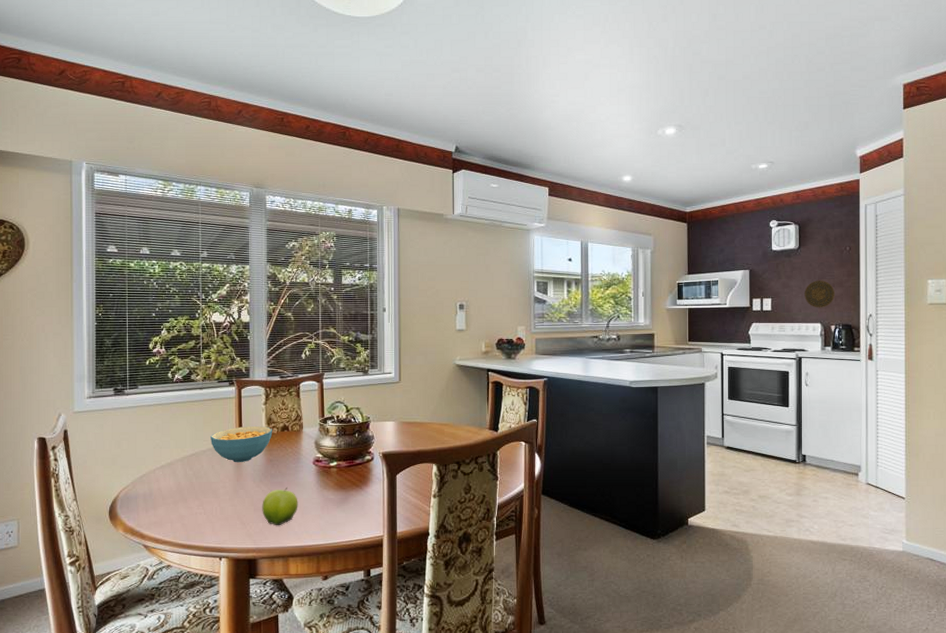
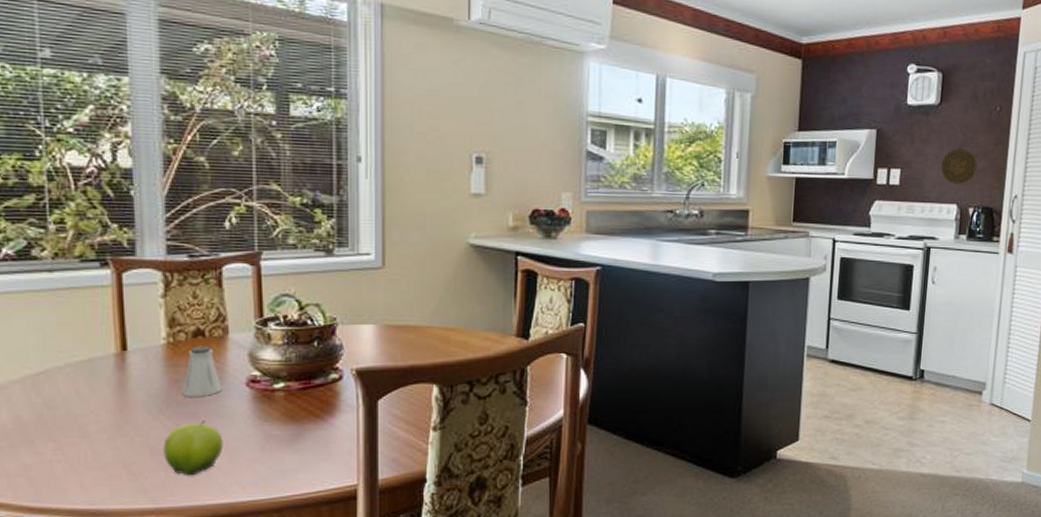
cereal bowl: present [211,426,273,463] -> none [71,330,179,385]
saltshaker: none [274,437,298,471] -> present [182,346,222,397]

